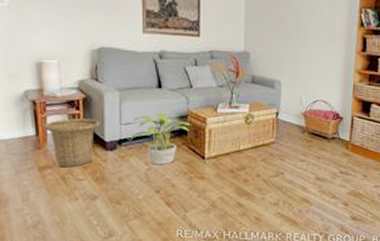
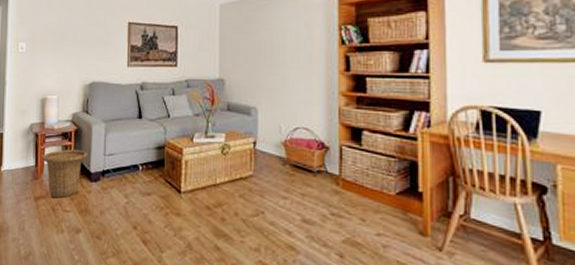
potted plant: present [129,112,192,165] -> none [111,142,169,199]

